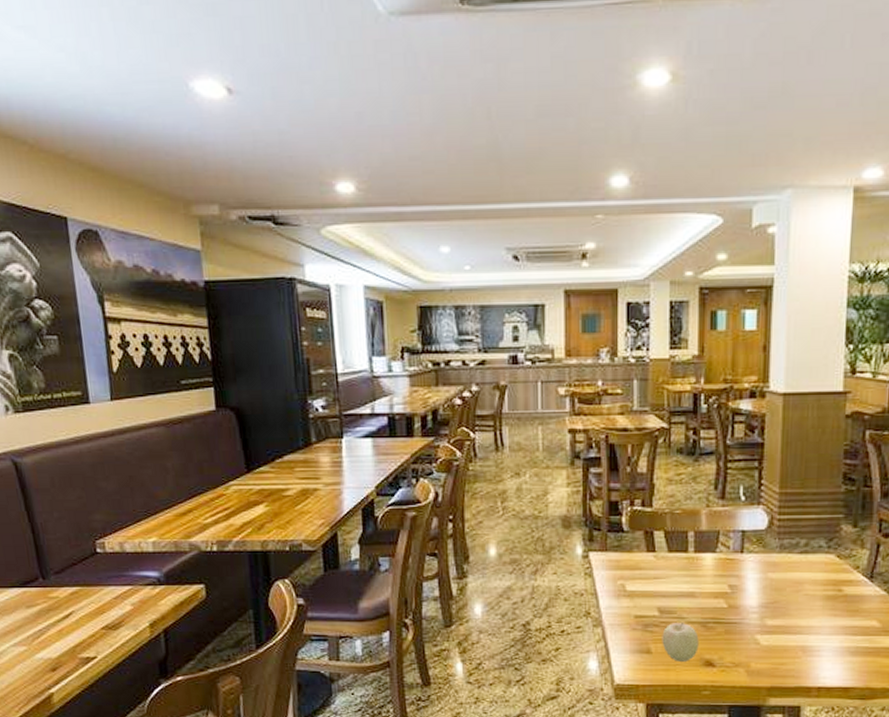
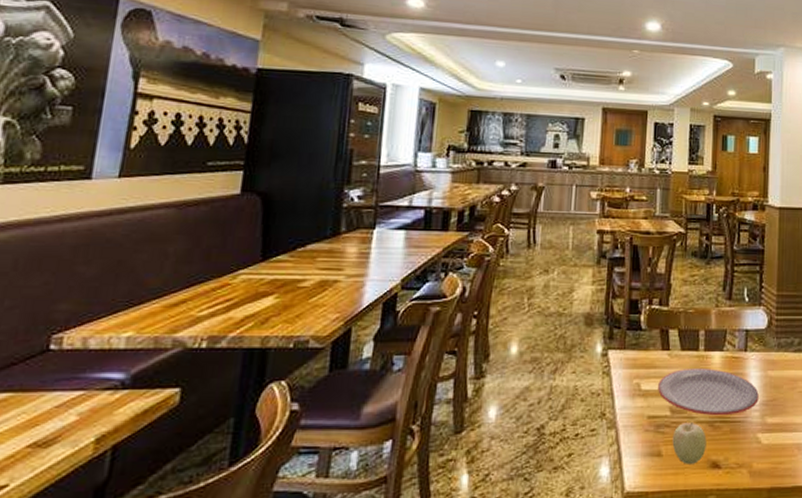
plate: none [644,569,757,617] -> present [658,367,759,416]

